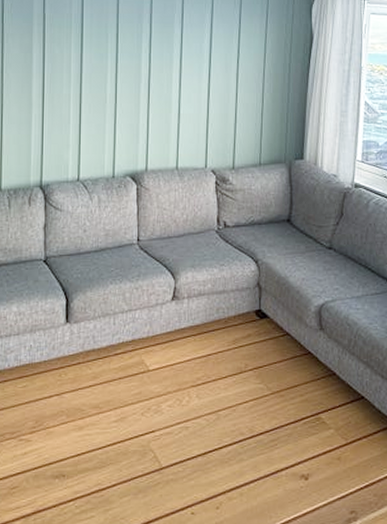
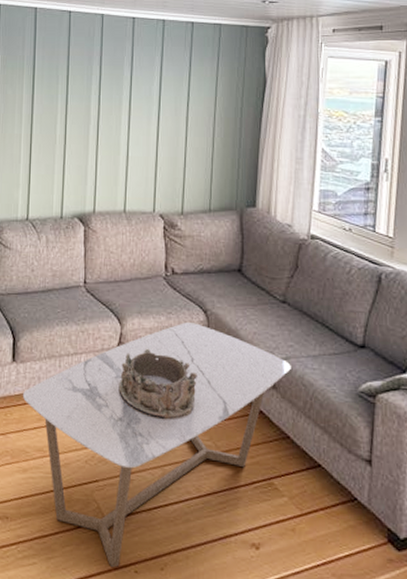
coffee table: none [76,273,337,512] -> present [22,322,291,568]
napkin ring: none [173,300,249,366] -> present [118,348,197,419]

